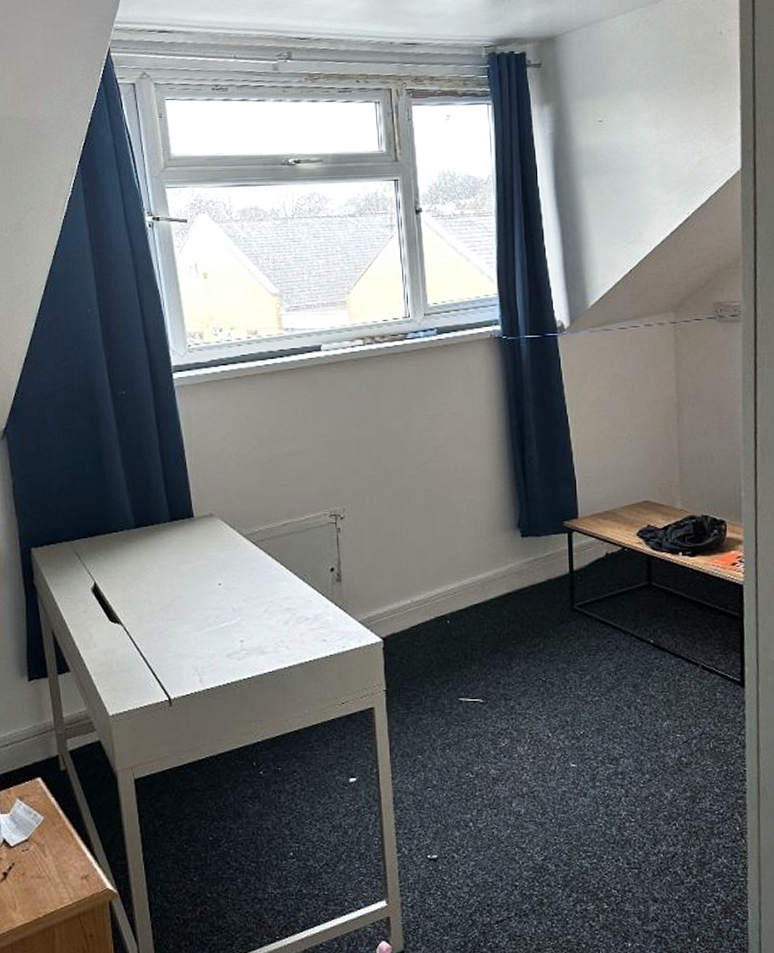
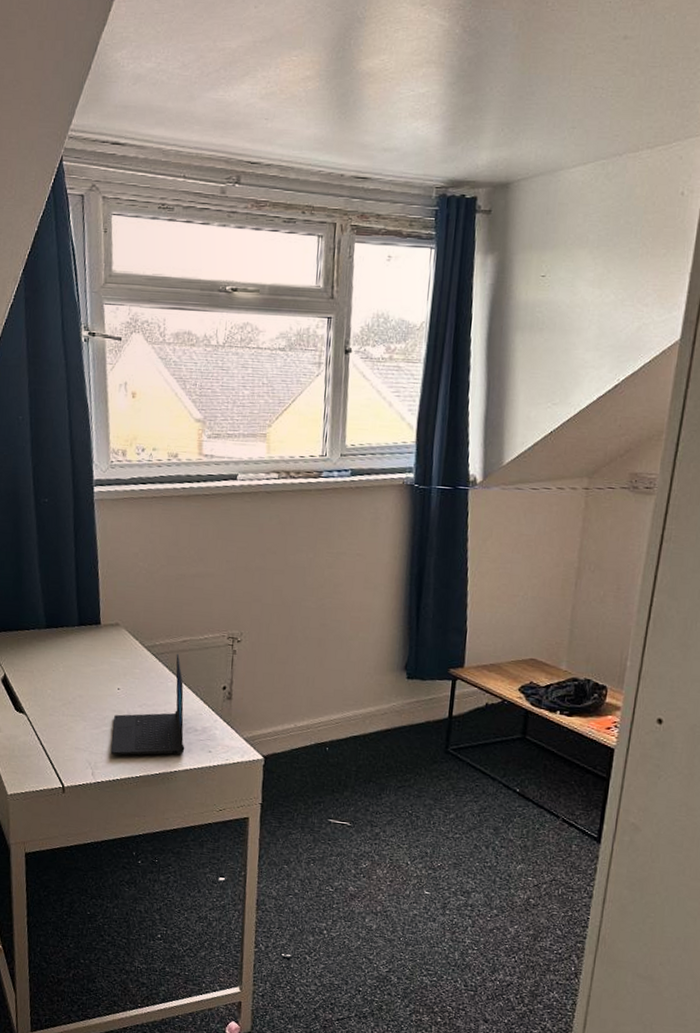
laptop: none [218,538,297,656] -> present [111,653,185,755]

